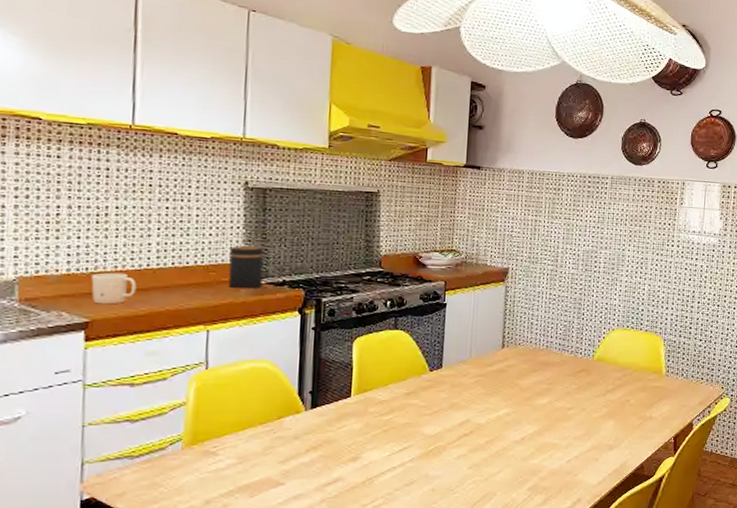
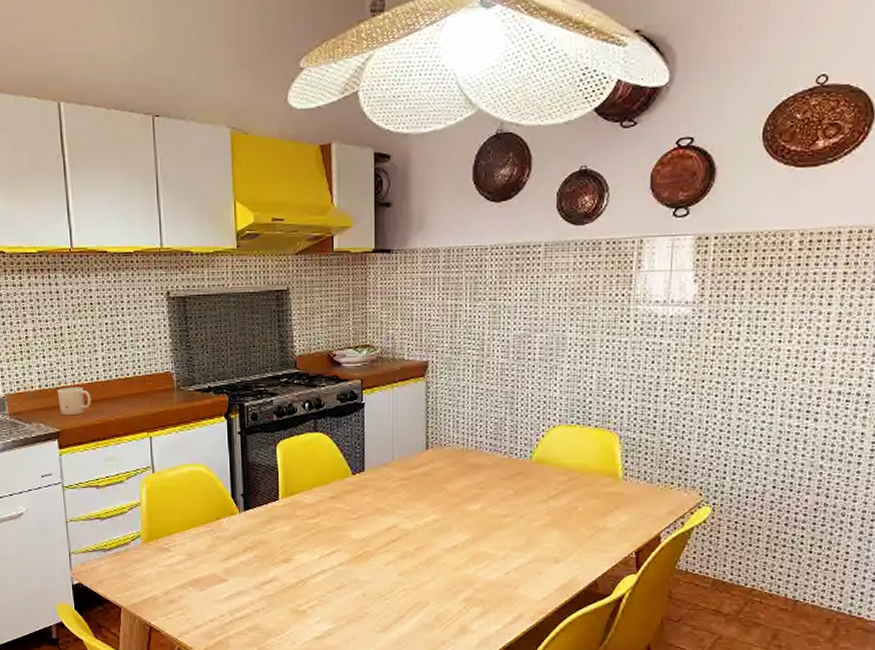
cylinder: present [228,246,264,289] -> none [161,355,191,397]

